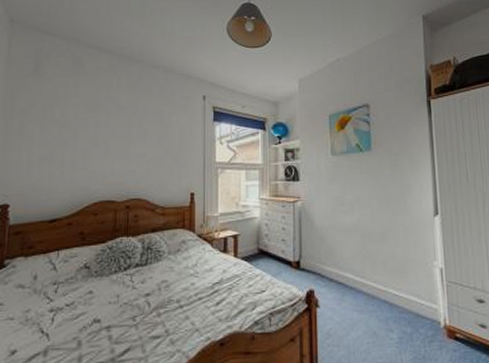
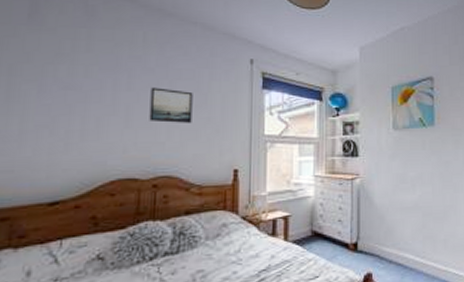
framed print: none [123,123,157,153] -> present [149,87,193,123]

